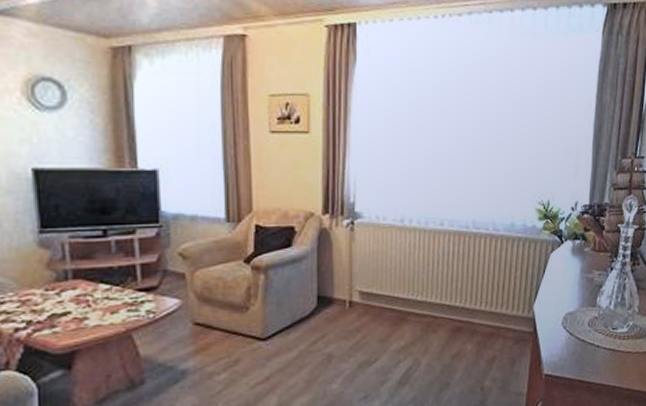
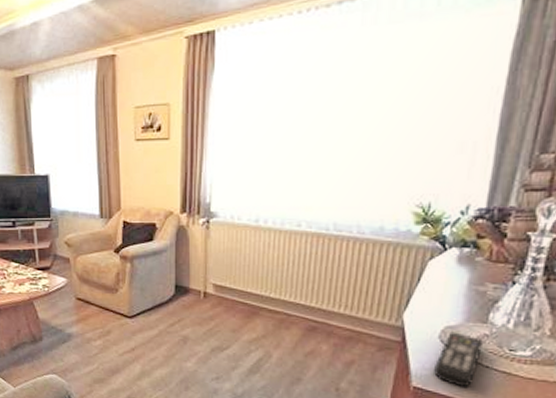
remote control: none [559,317,594,369] -> present [433,332,483,387]

